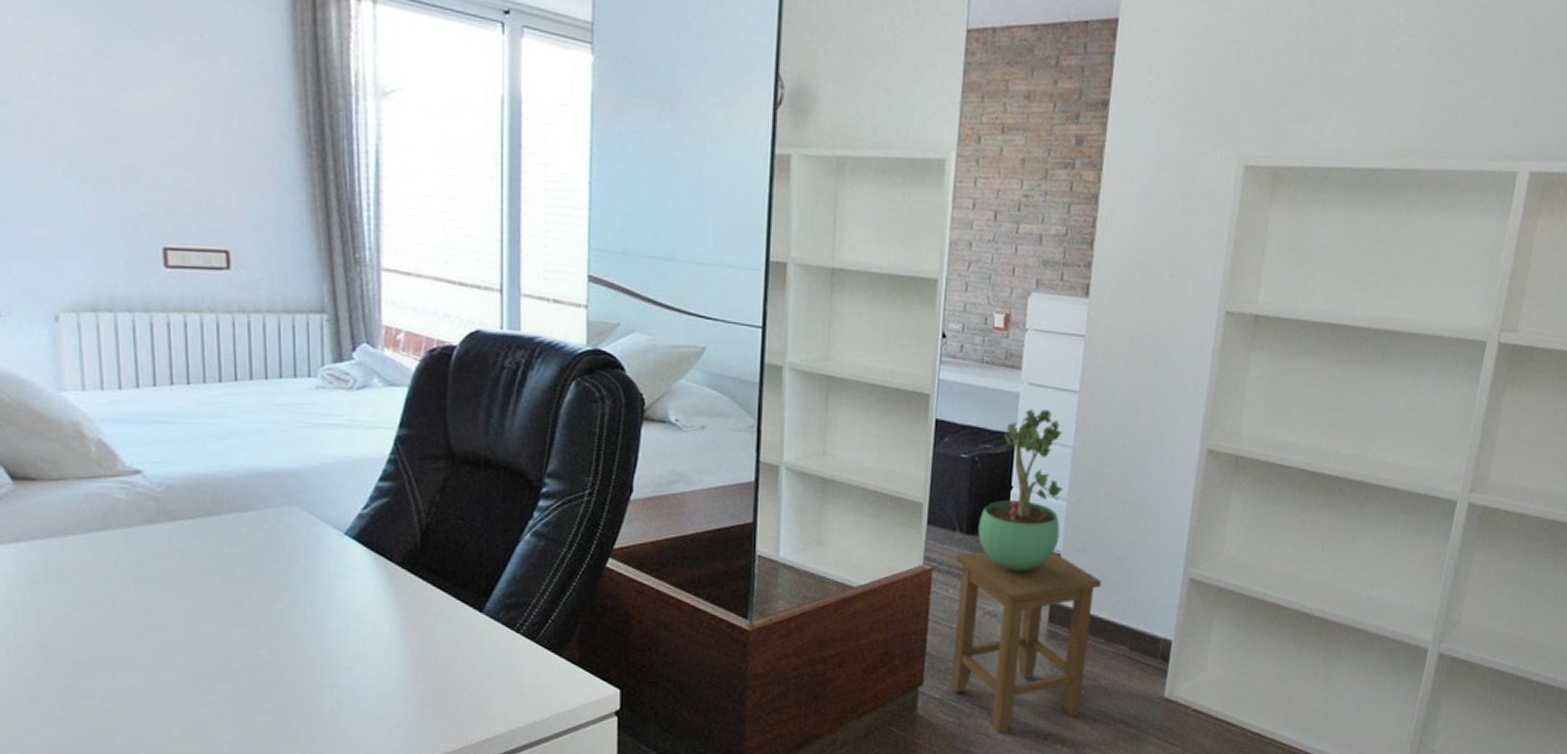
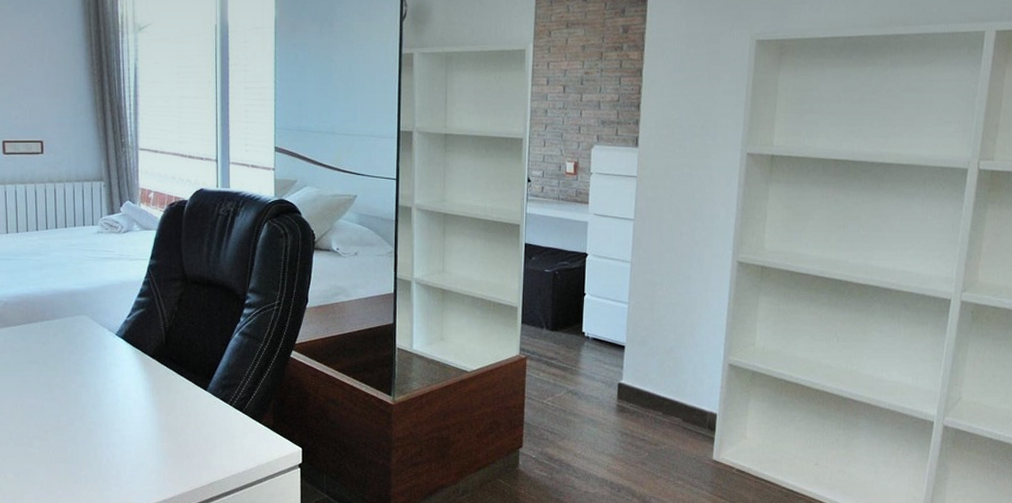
stool: present [950,551,1101,734] -> none [543,343,658,486]
potted plant: present [978,409,1063,571] -> none [560,234,624,359]

